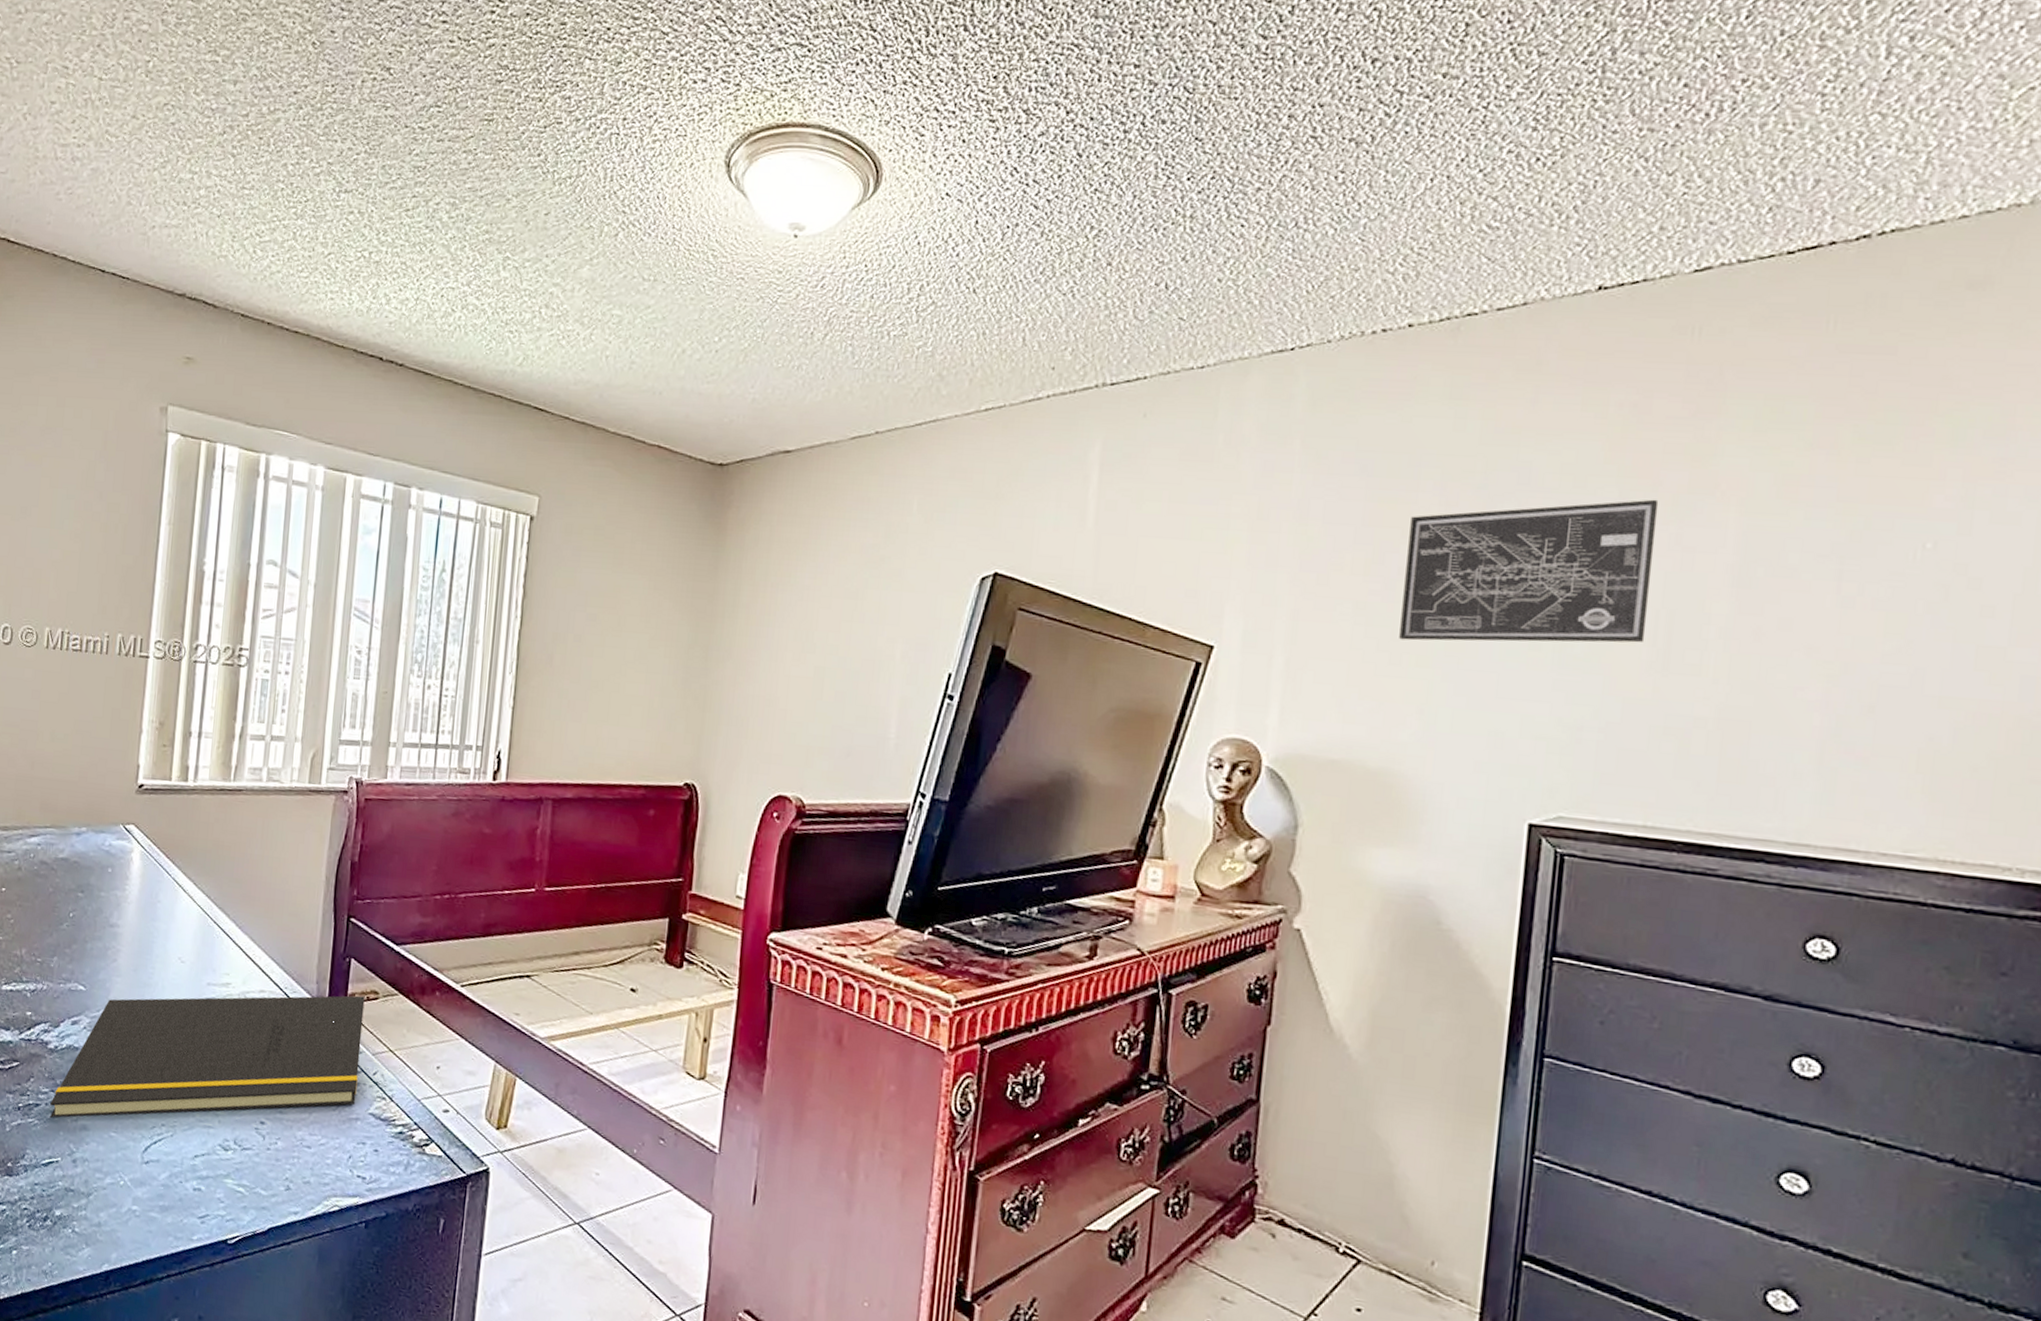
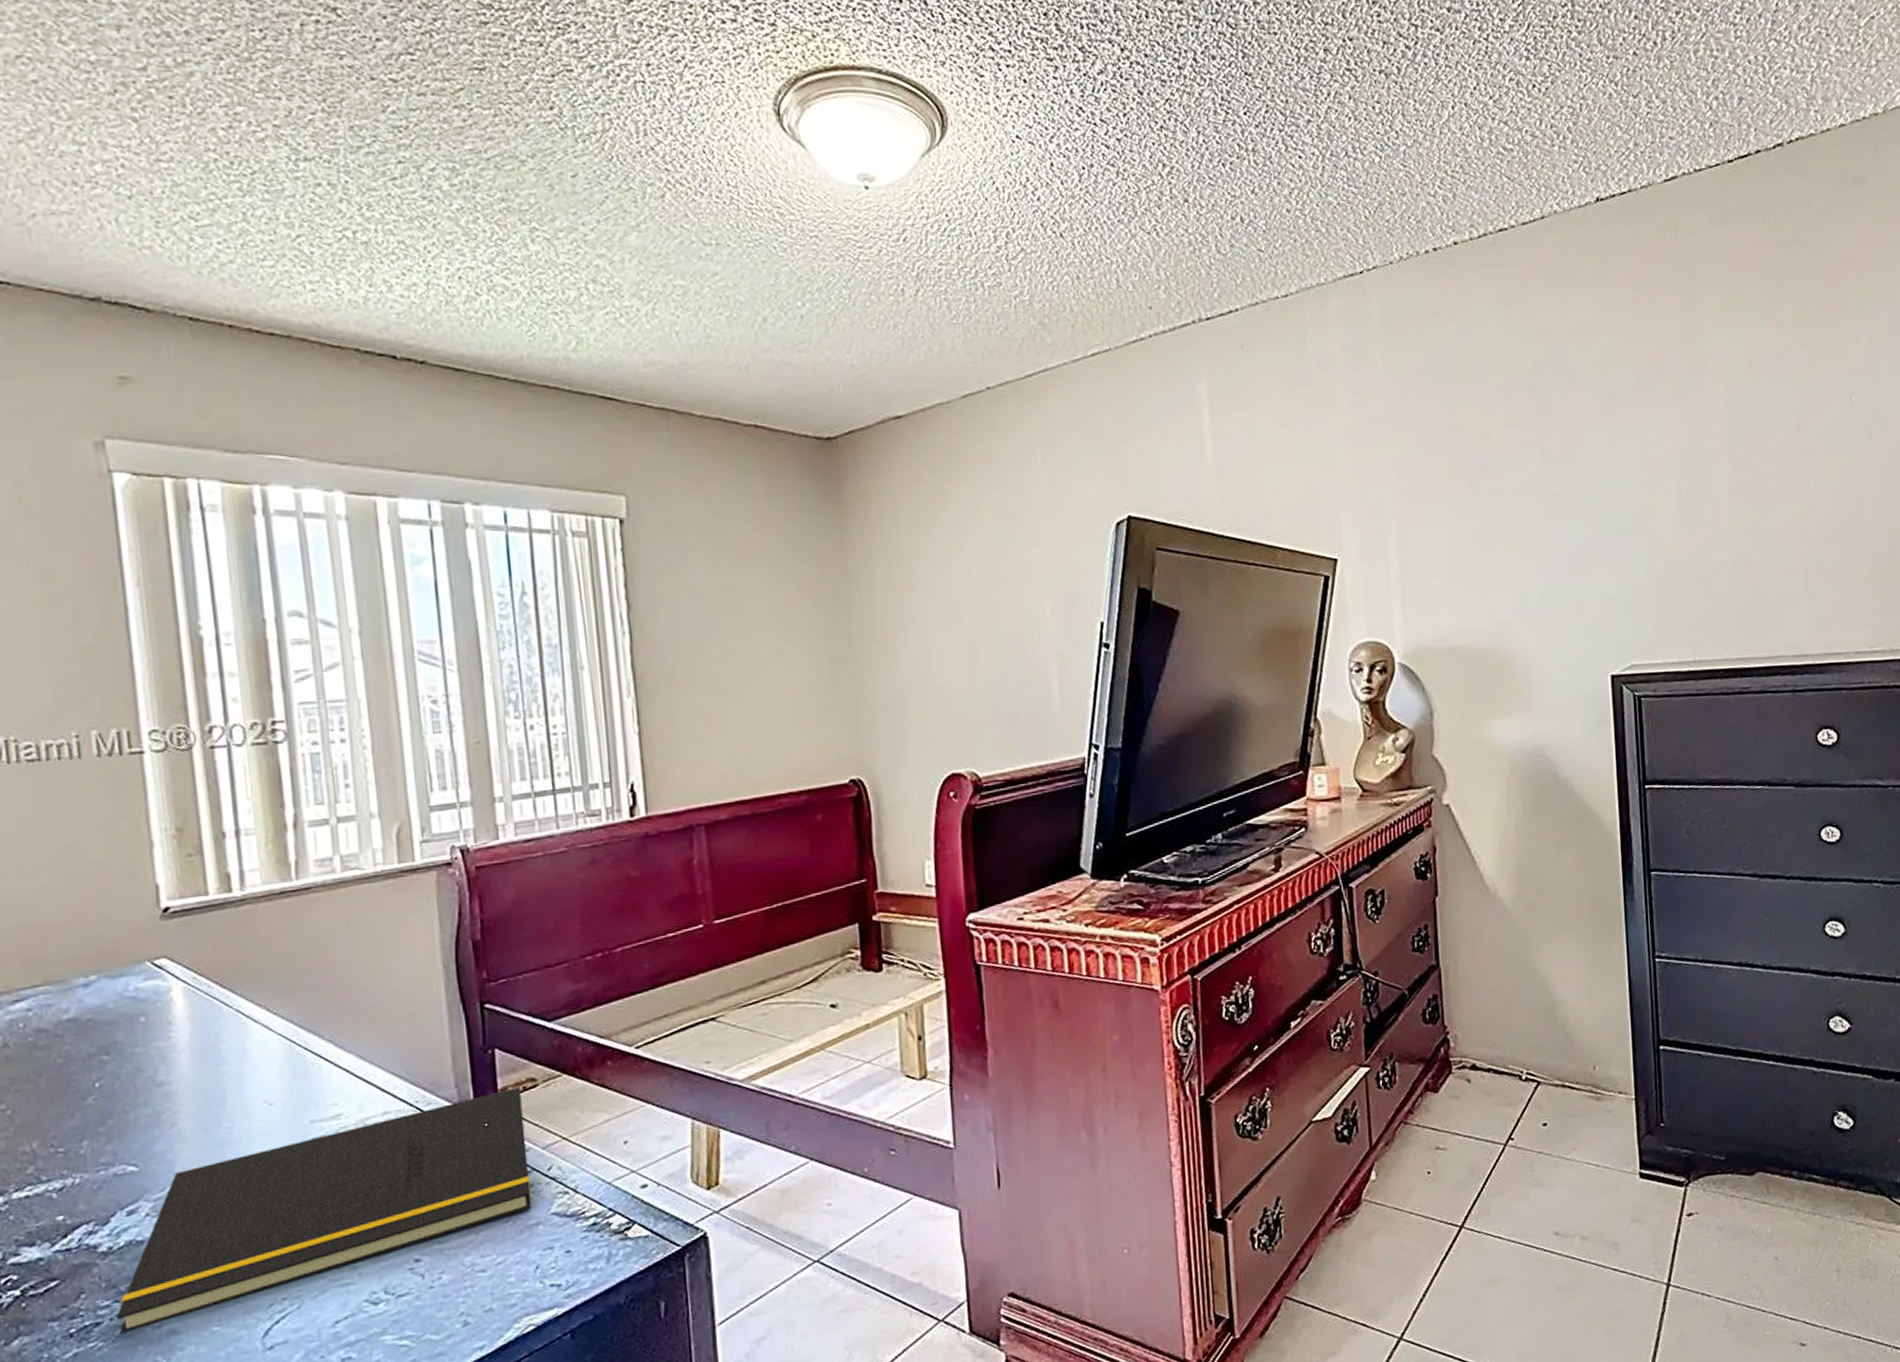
wall art: present [1399,499,1659,643] -> none [1482,381,1673,530]

